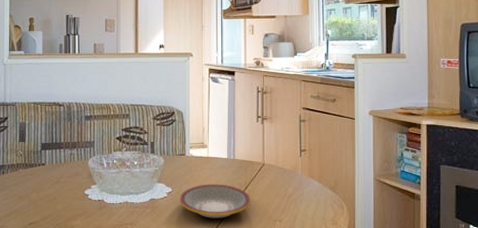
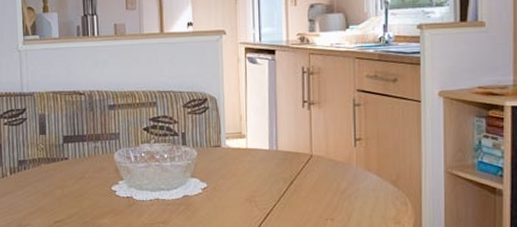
plate: present [179,184,251,218] -> none [216,178,298,217]

